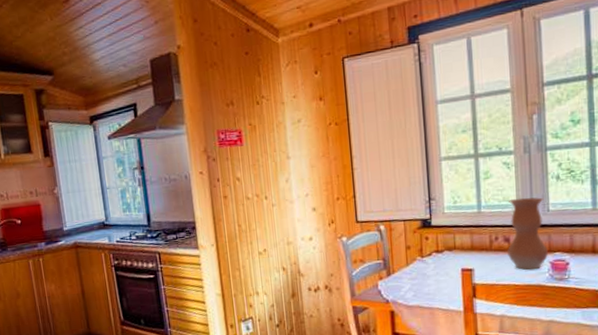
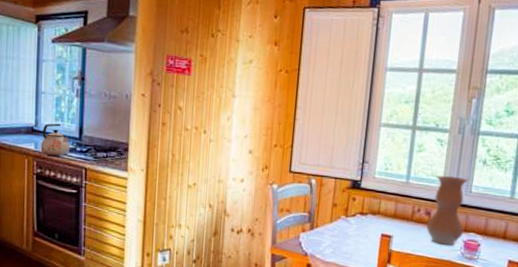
kettle: none [113,214,142,247] -> present [40,123,71,156]

